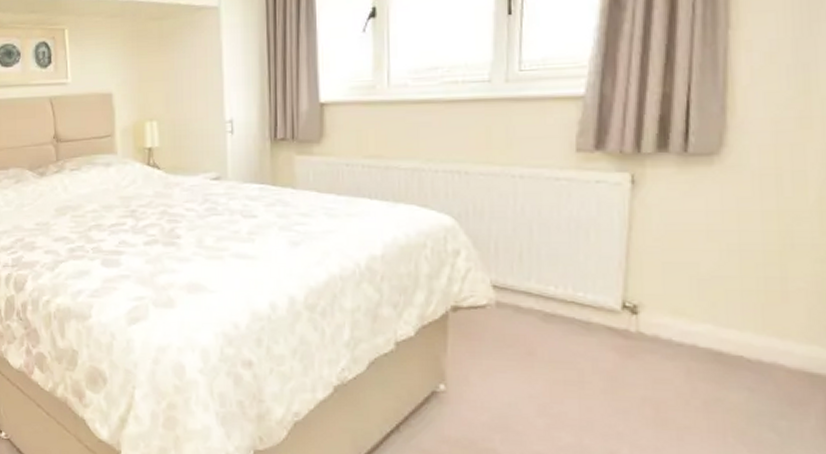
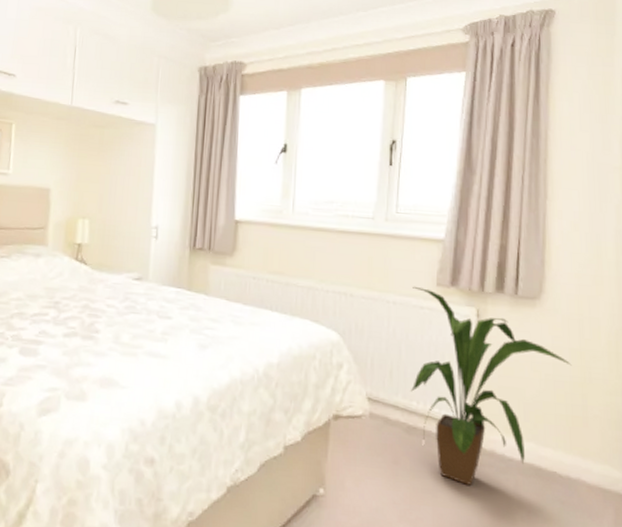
house plant: none [544,155,765,375] -> present [411,286,572,485]

